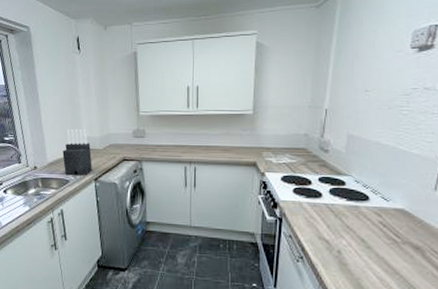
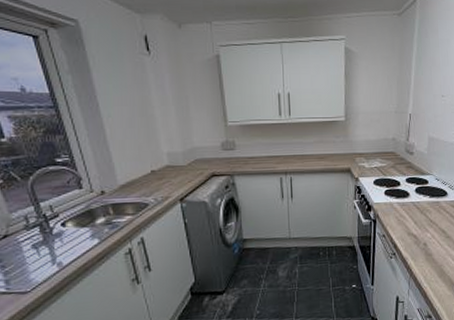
knife block: present [62,128,92,176] -> none [137,143,176,198]

